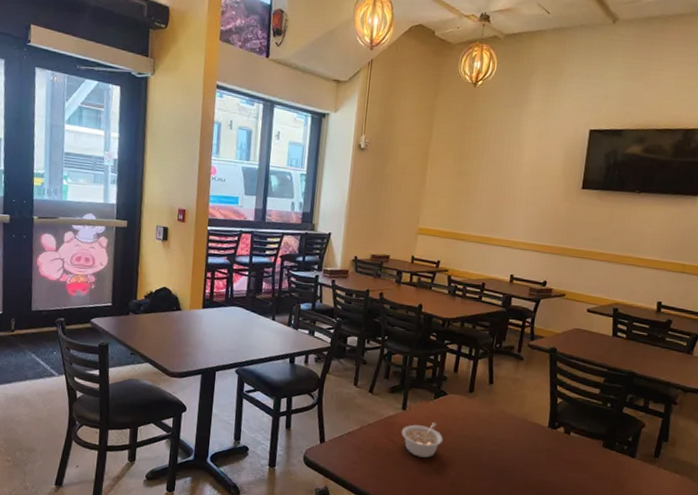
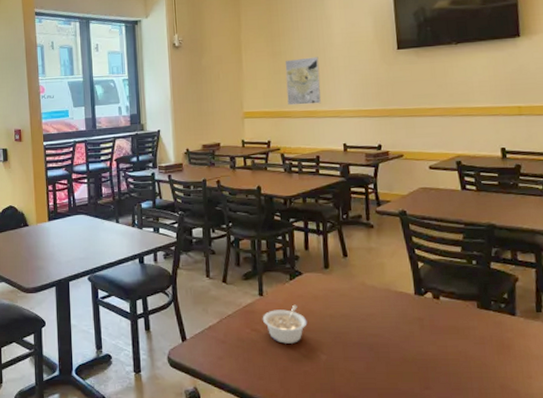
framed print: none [464,181,503,232] -> present [285,57,321,106]

